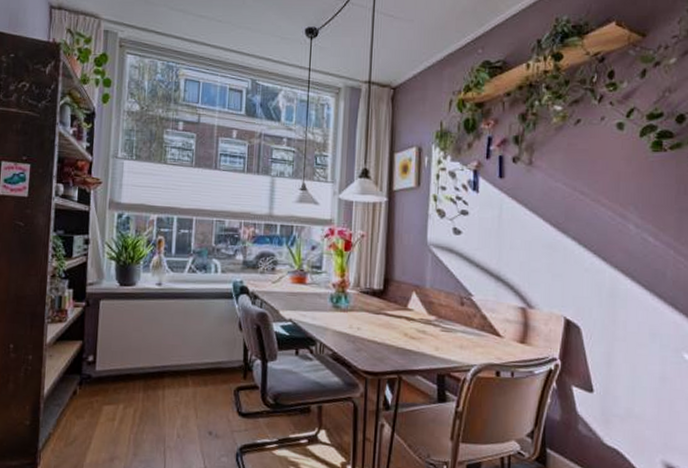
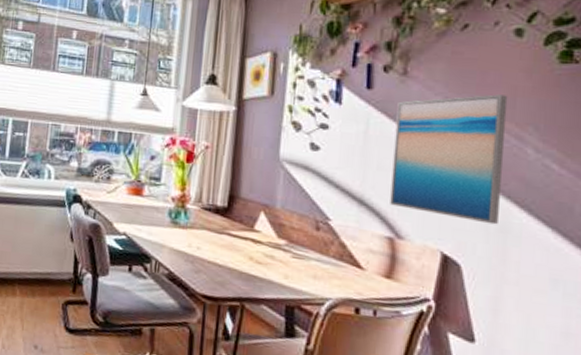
wall art: none [522,179,613,291] -> present [390,94,508,225]

